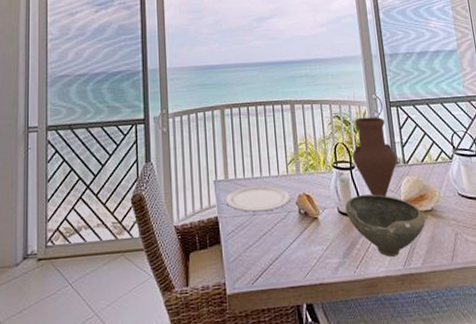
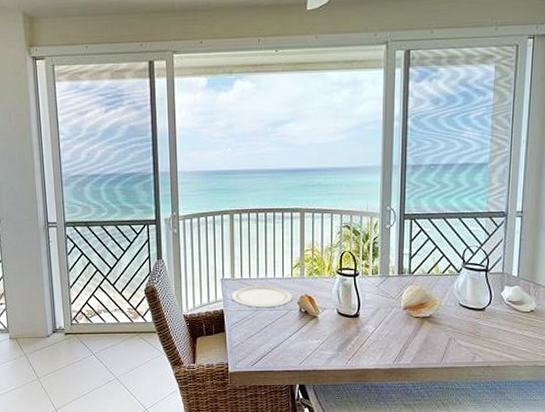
bowl: present [345,194,426,257] -> none [345,300,422,353]
vase: present [352,116,397,198] -> none [358,228,402,303]

